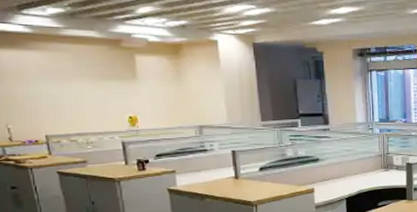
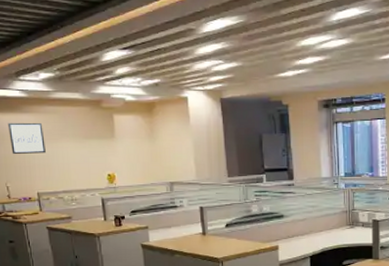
wall art: none [8,59,55,94] -> present [7,122,46,155]

